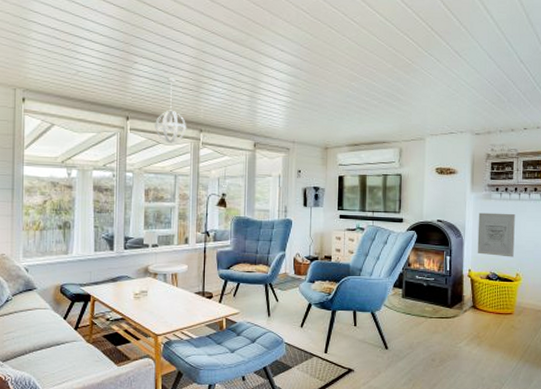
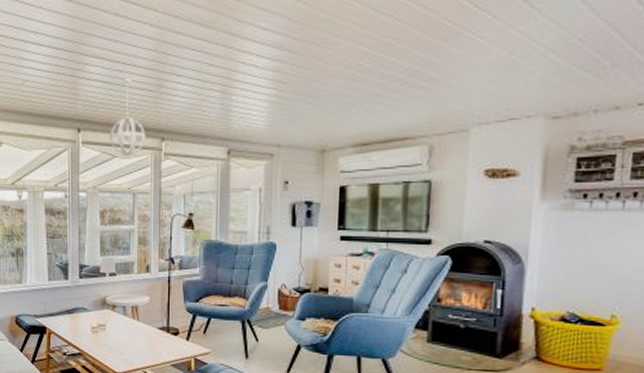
wall art: present [477,212,515,257] -> none [546,229,615,292]

